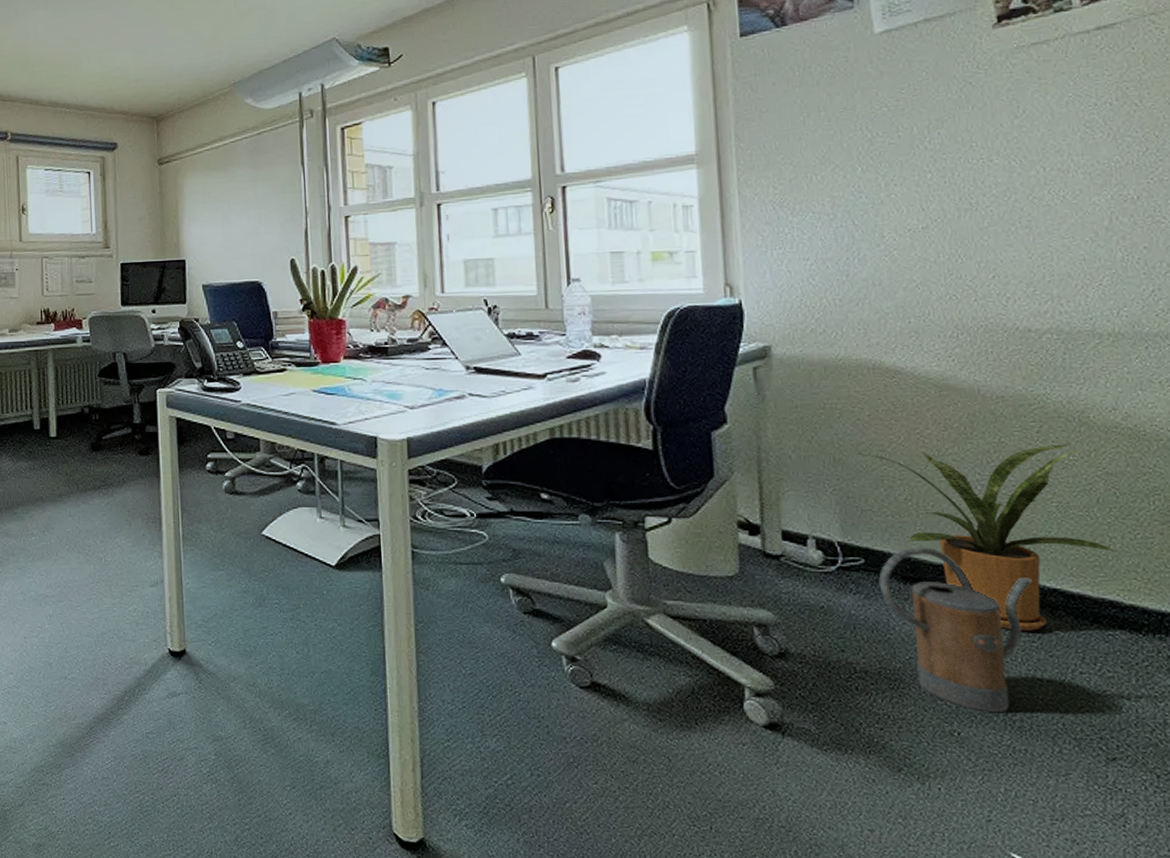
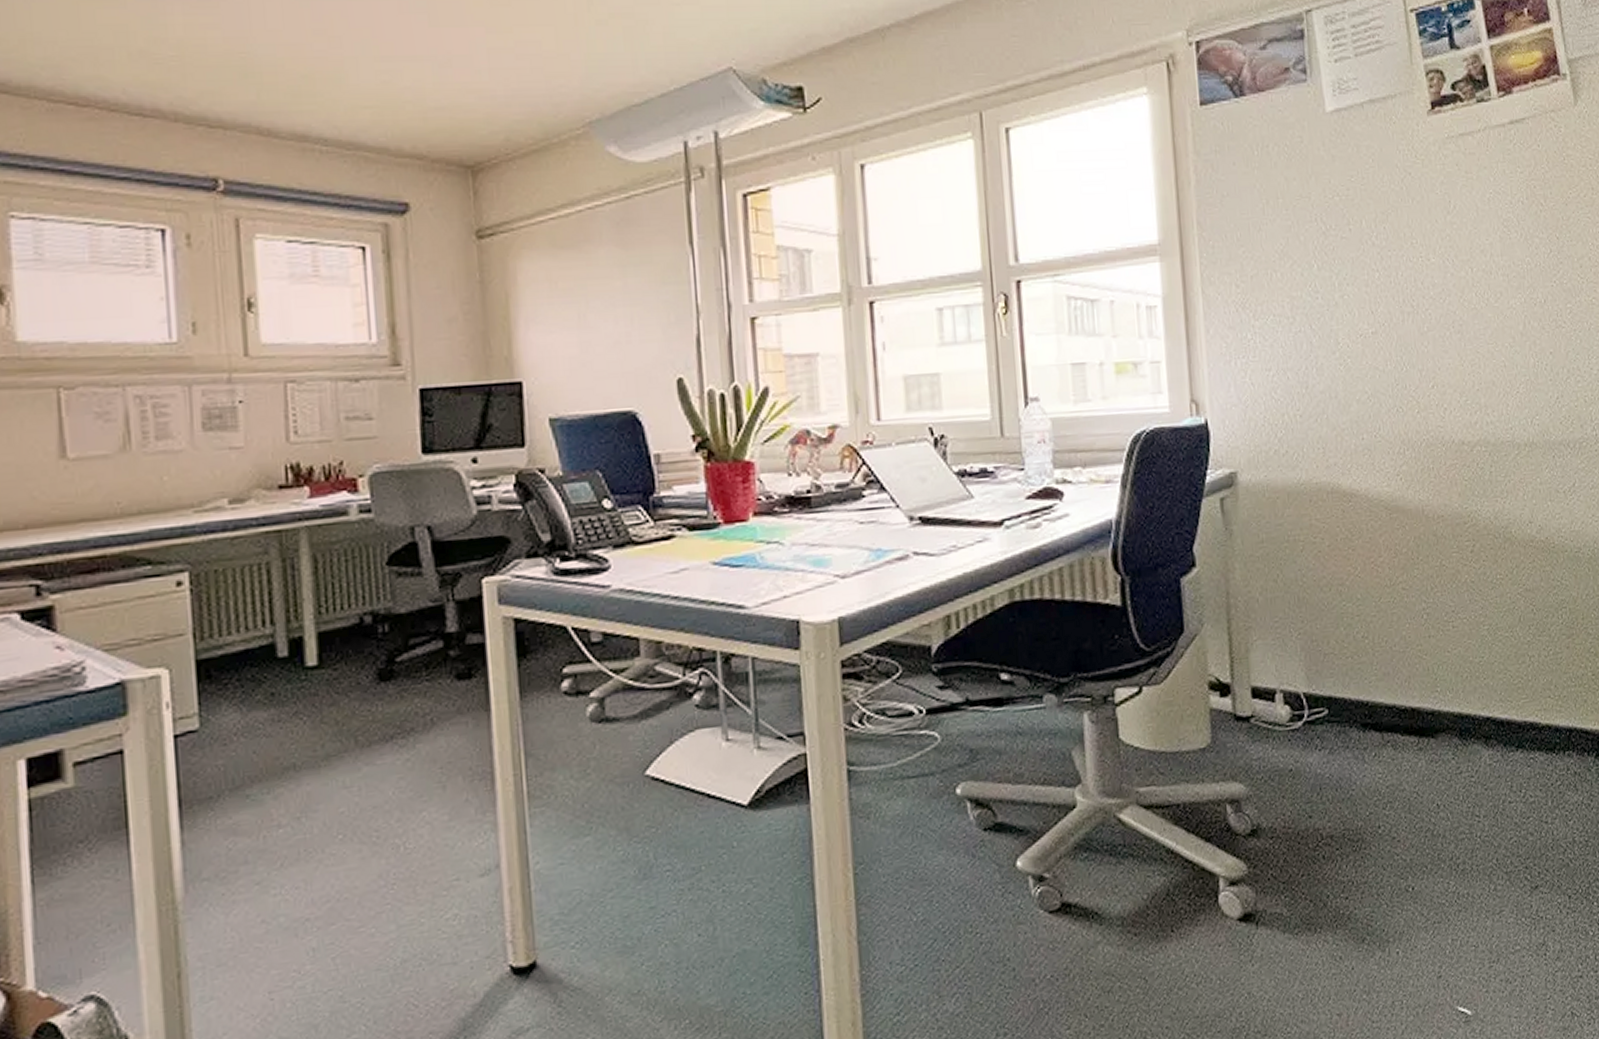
house plant: present [857,444,1119,631] -> none [1319,562,1537,767]
watering can: present [878,547,1032,713] -> none [1341,688,1470,860]

